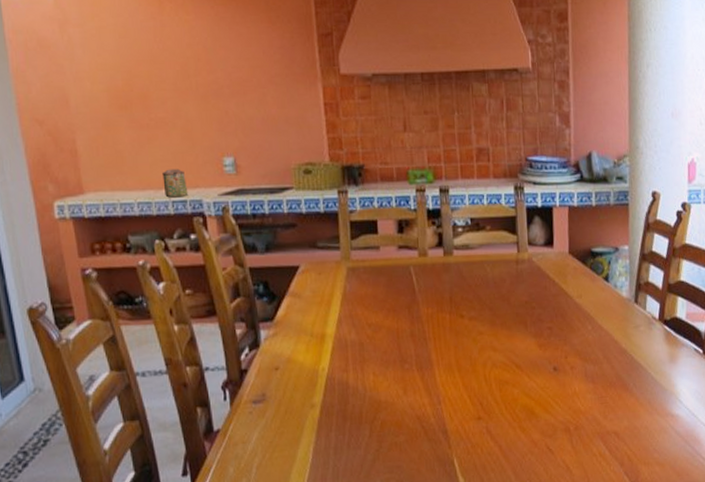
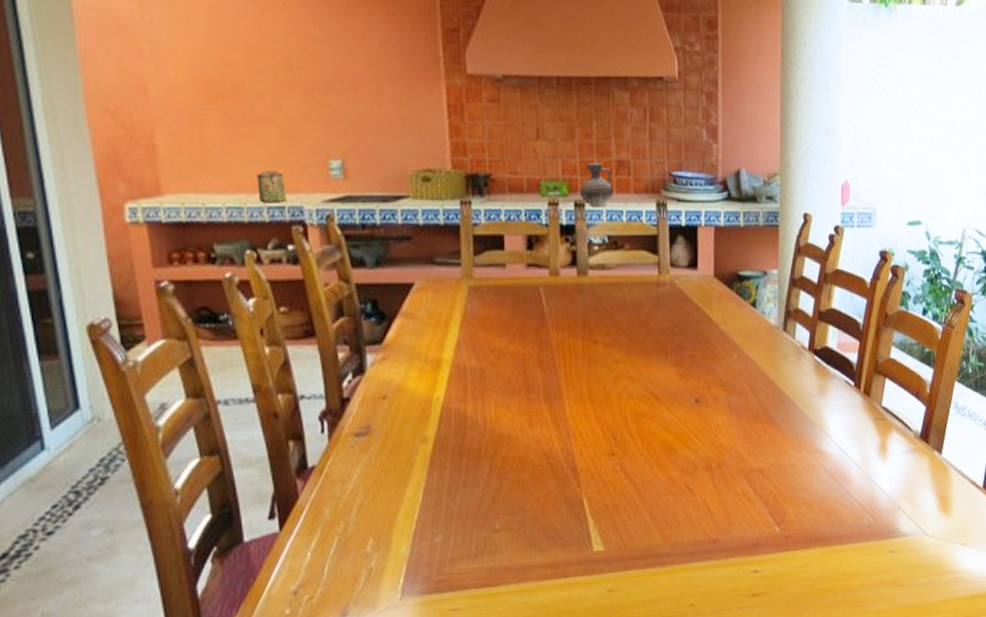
ceramic jug: none [444,151,476,192] -> present [579,163,614,206]

